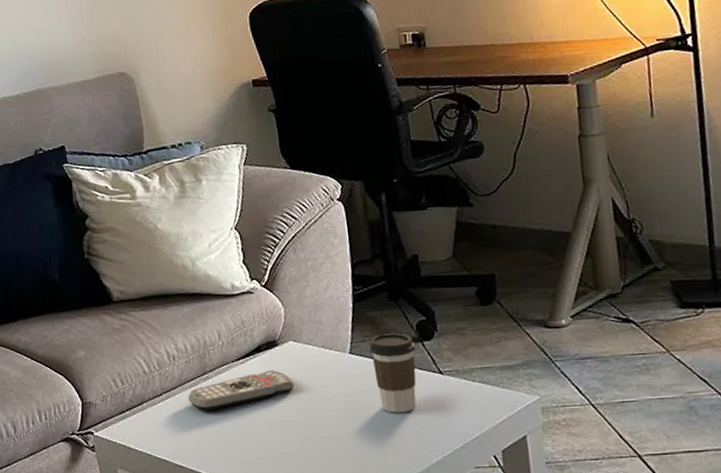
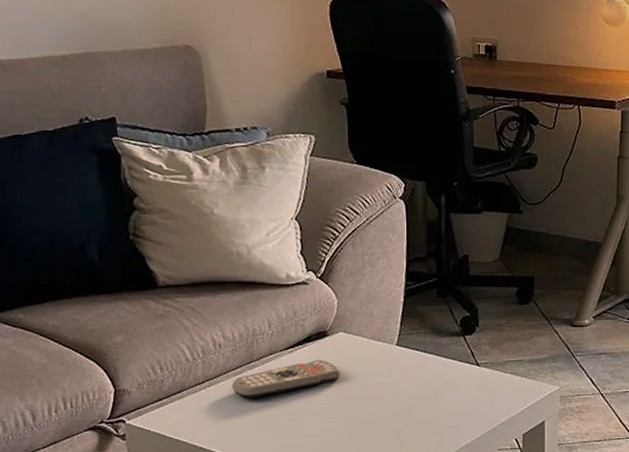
coffee cup: present [370,333,416,413] -> none [416,327,458,401]

